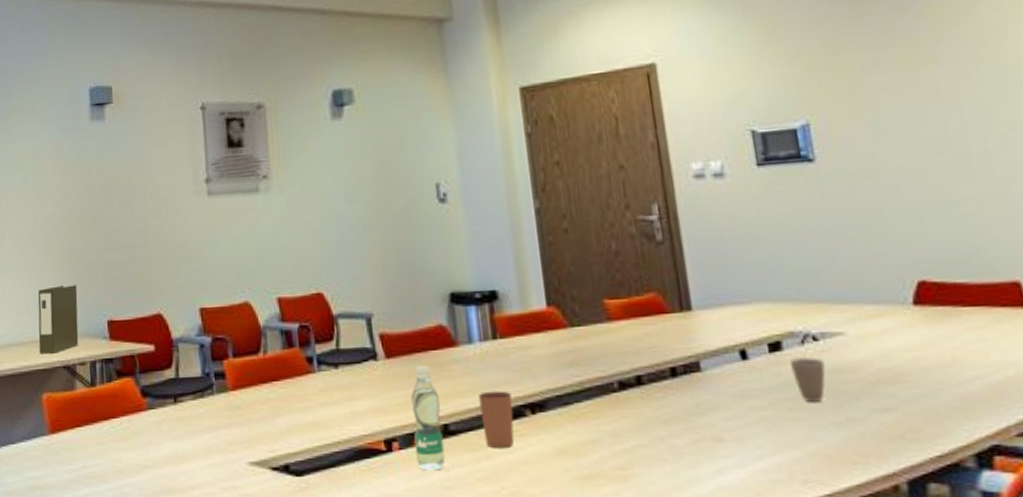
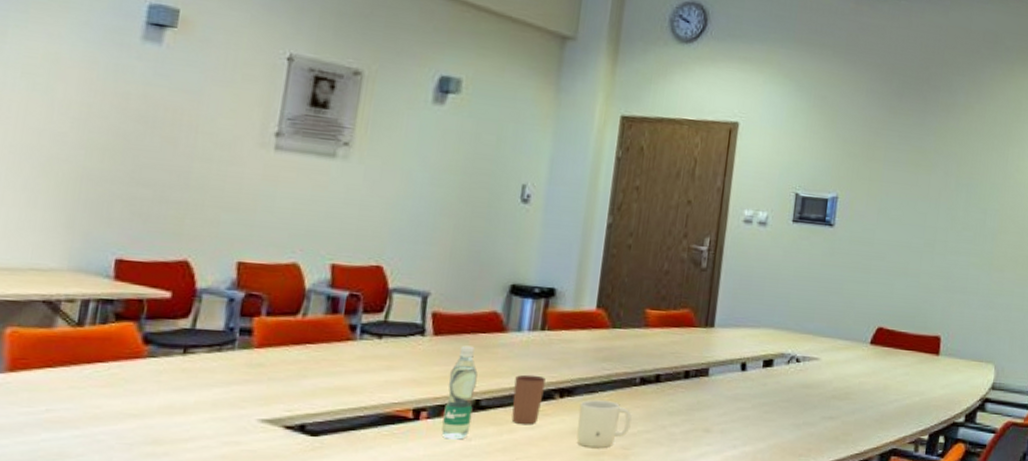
binder: present [38,285,79,354] -> none [11,211,83,286]
mug: none [555,413,622,470] -> present [576,399,632,448]
cup: present [790,357,826,402] -> none [775,373,800,408]

